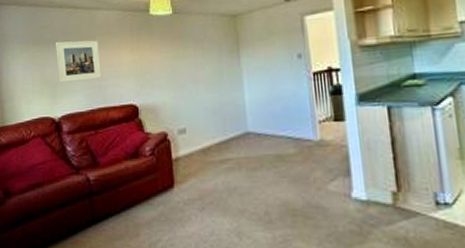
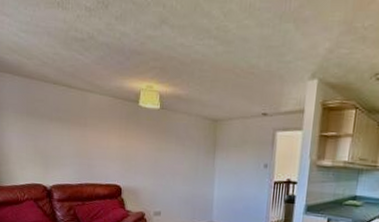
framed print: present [55,40,101,83] -> none [48,116,91,158]

